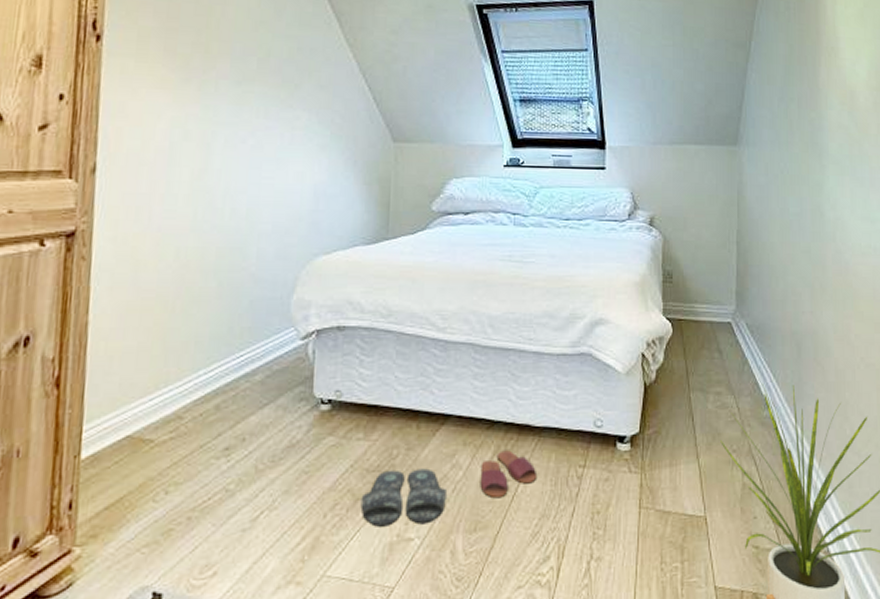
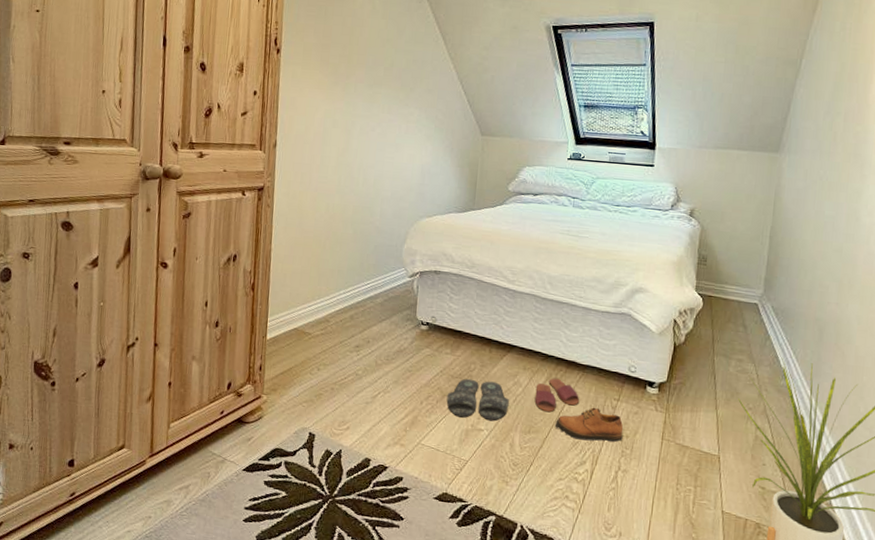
shoe: none [507,481,593,528] -> present [554,407,624,442]

